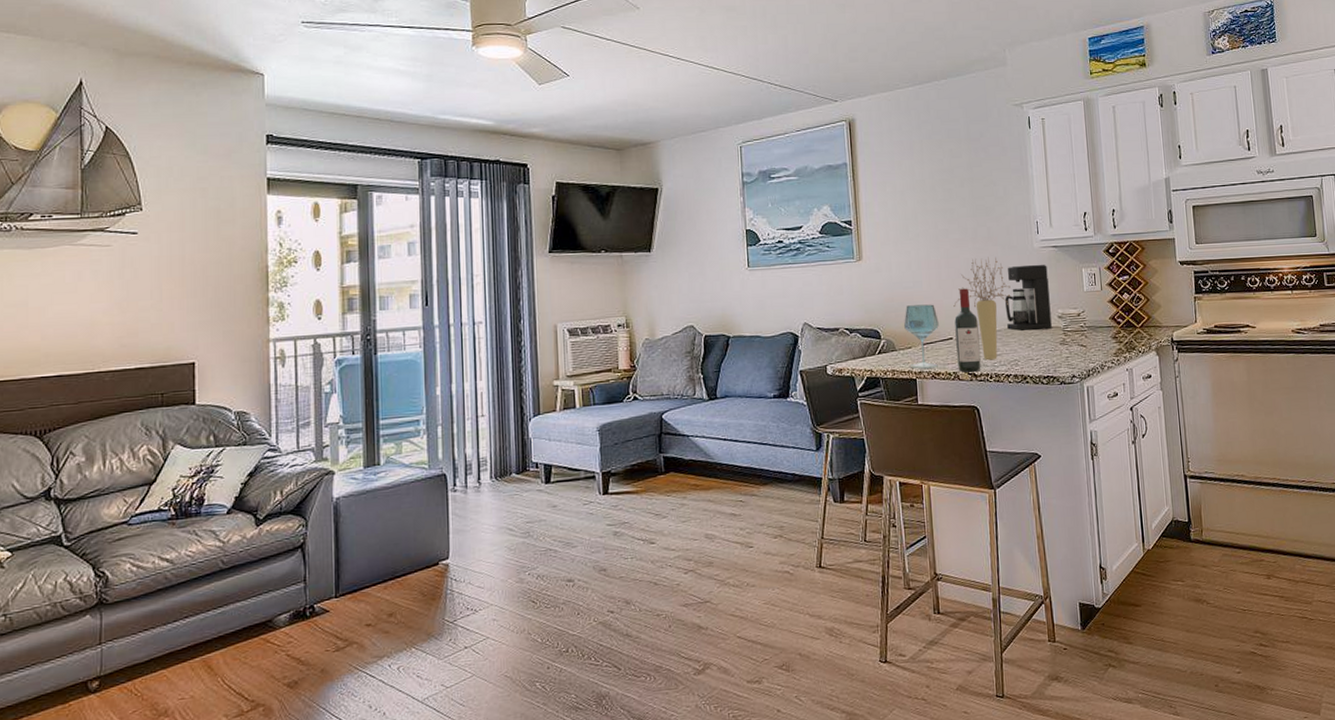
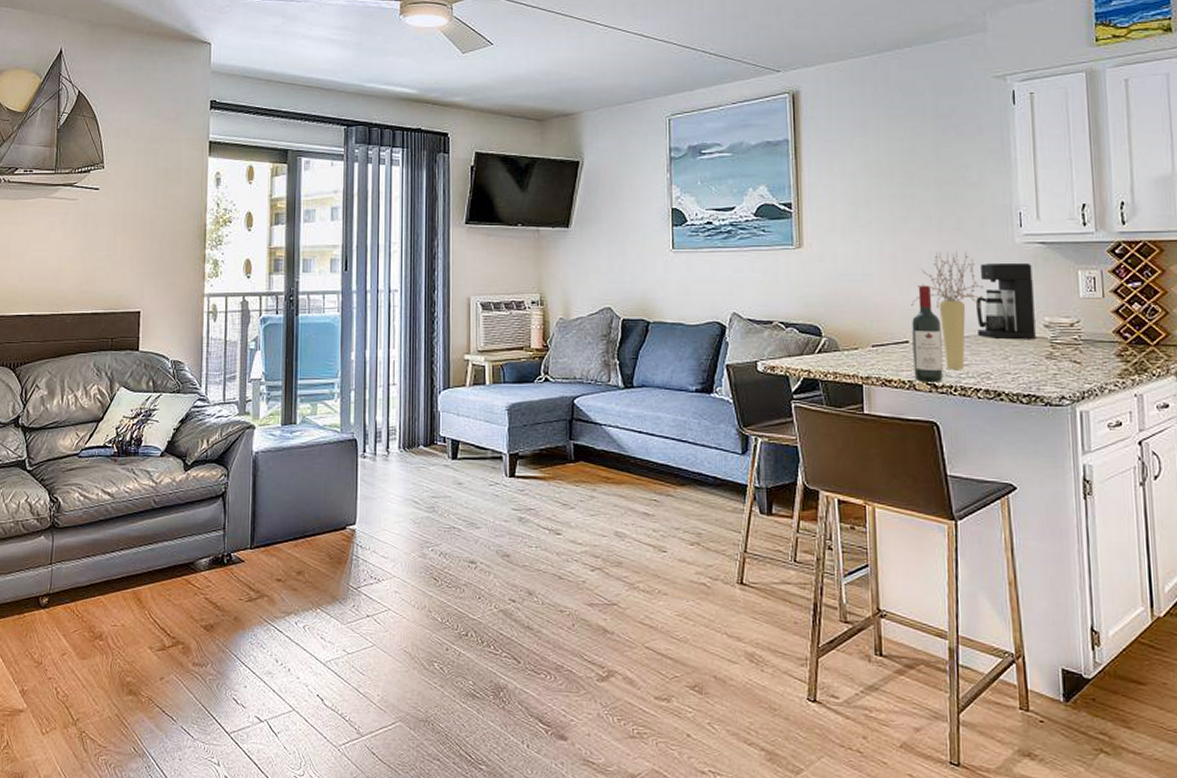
wine glass: present [903,304,939,369] -> none [849,301,892,374]

